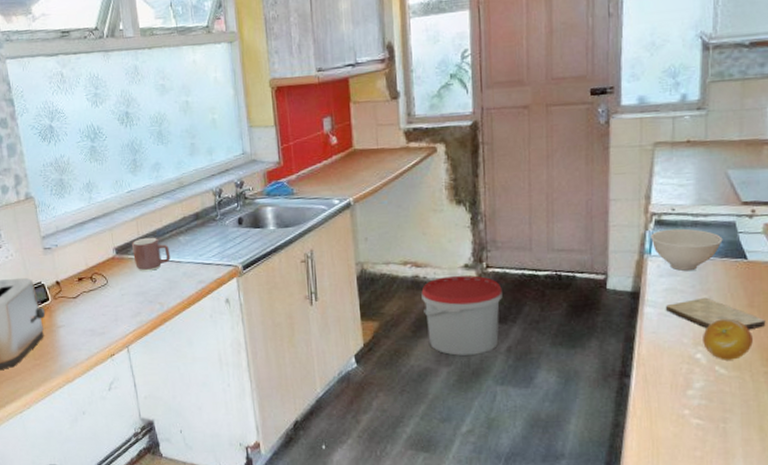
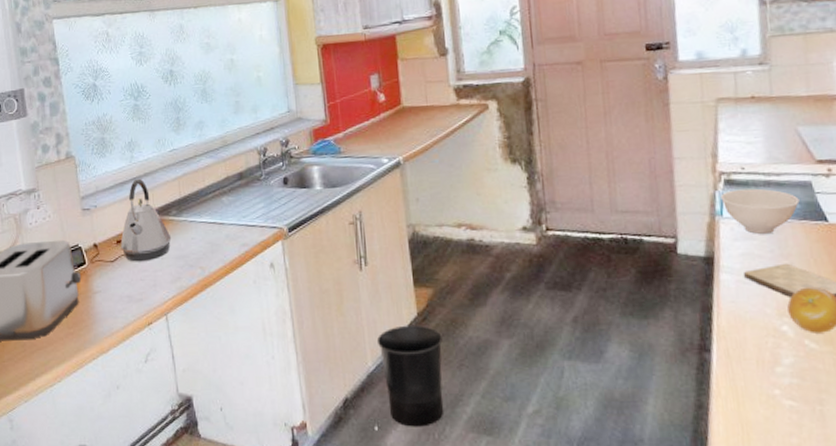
kettle: none [82,218,131,298] -> present [120,178,172,262]
mug: present [131,237,170,271] -> none [172,197,213,234]
waste bin: none [325,354,386,446] -> present [376,324,444,427]
bucket: present [421,275,502,356] -> none [477,238,565,326]

